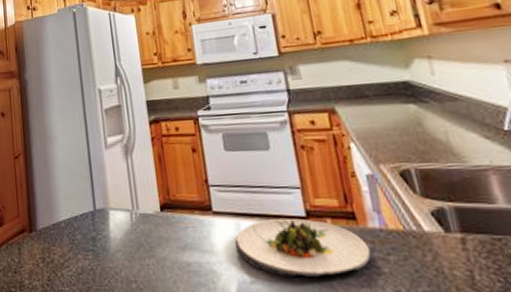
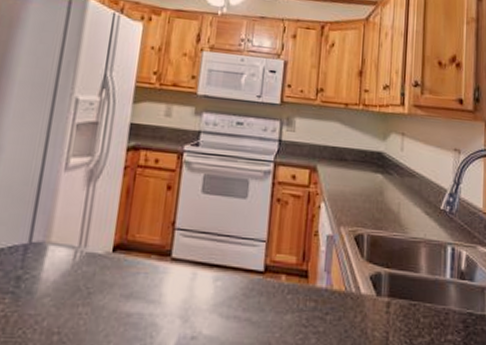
salad plate: present [234,218,372,277] -> none [185,270,313,334]

